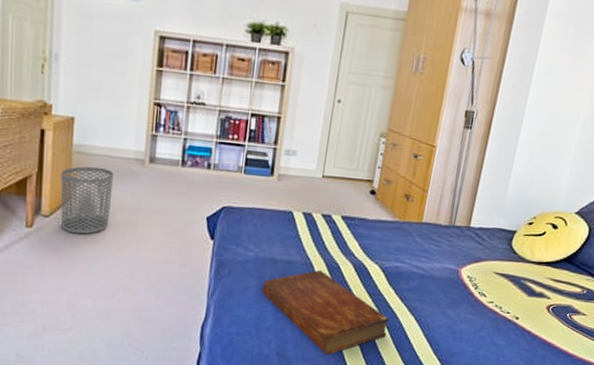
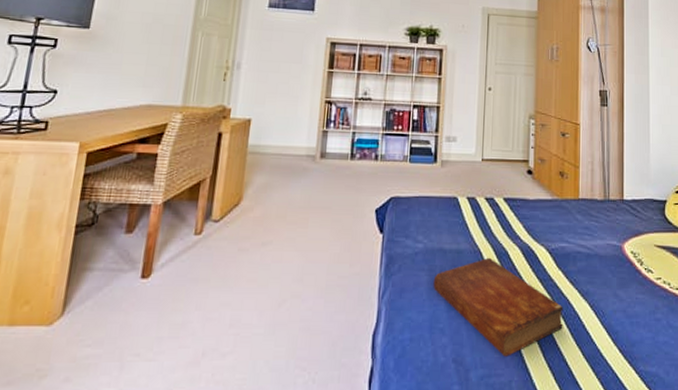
waste bin: present [60,166,114,234] -> none [231,165,286,238]

